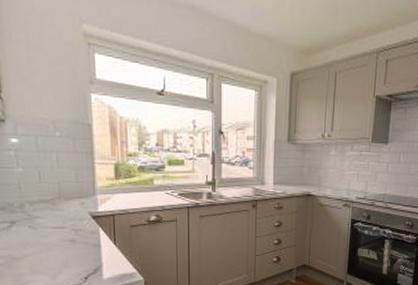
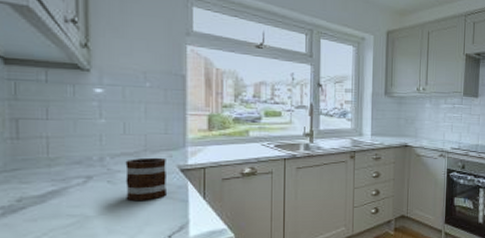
mug: none [43,204,82,244] -> present [125,157,168,200]

